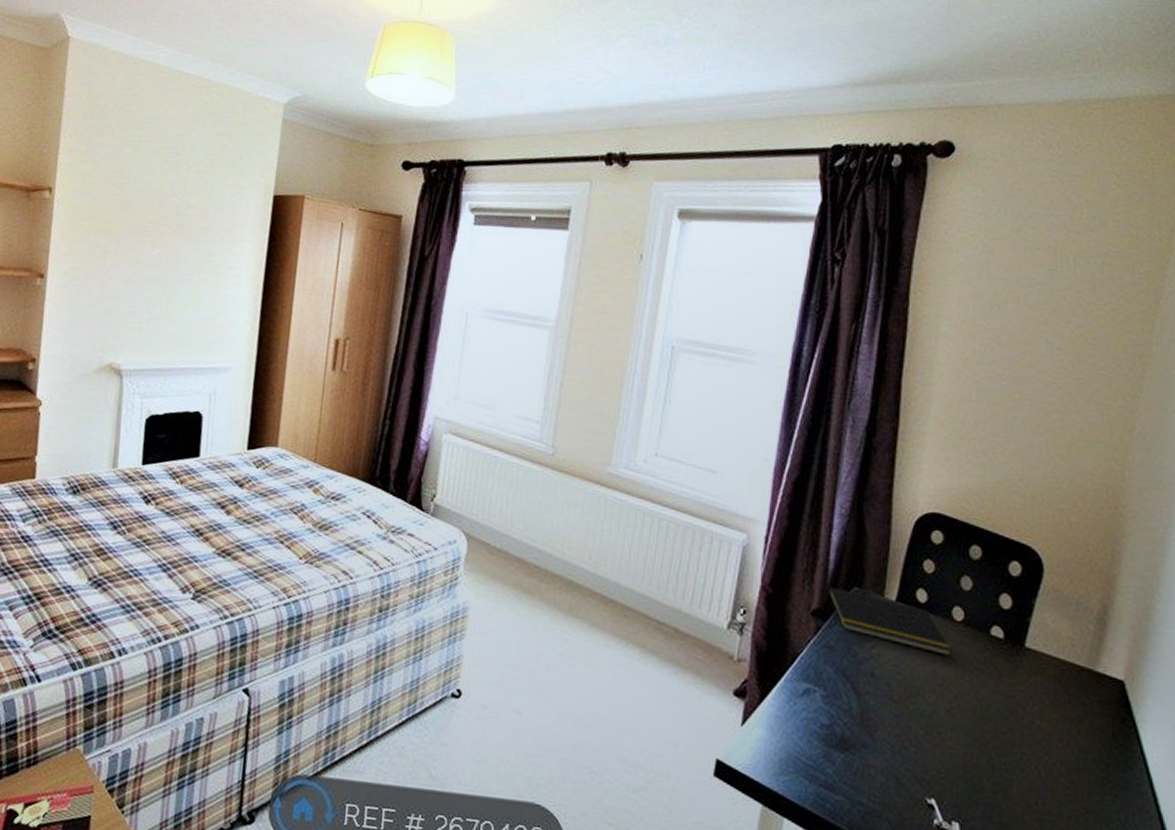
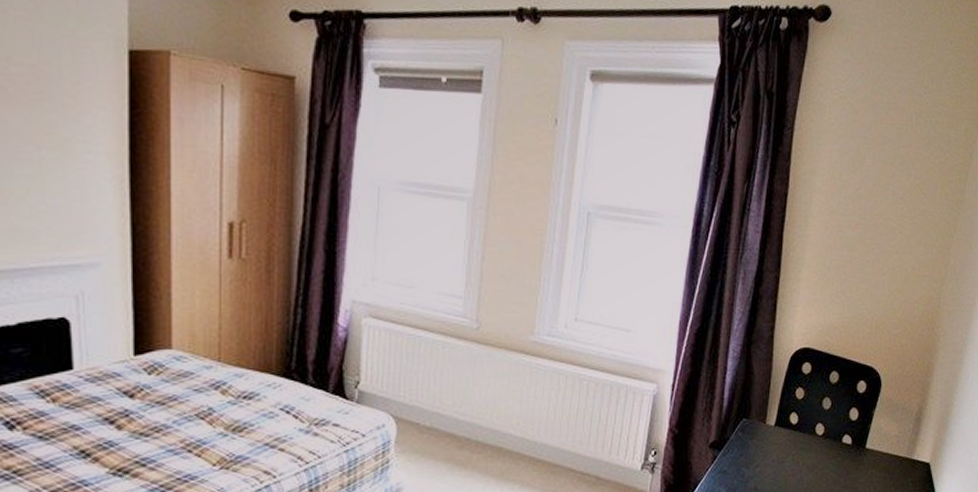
notepad: present [825,586,951,656] -> none [720,421,814,464]

